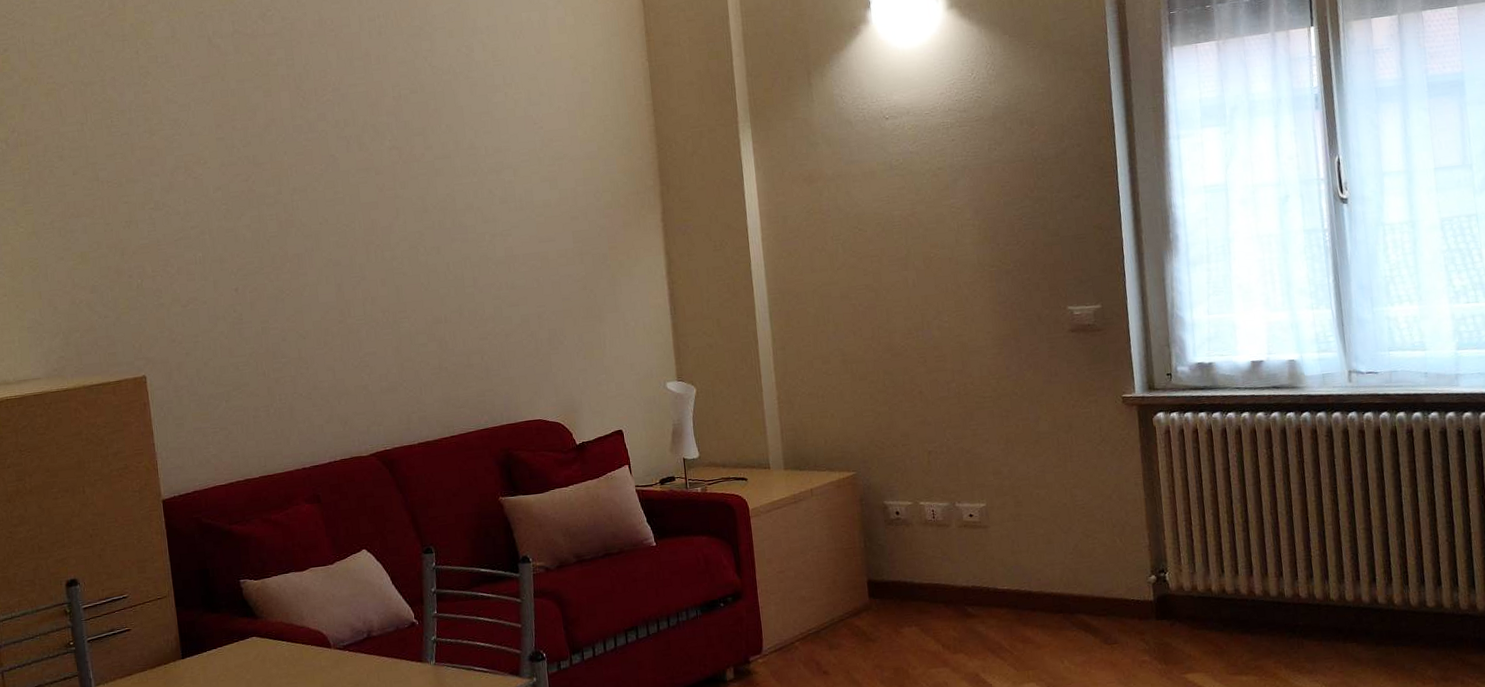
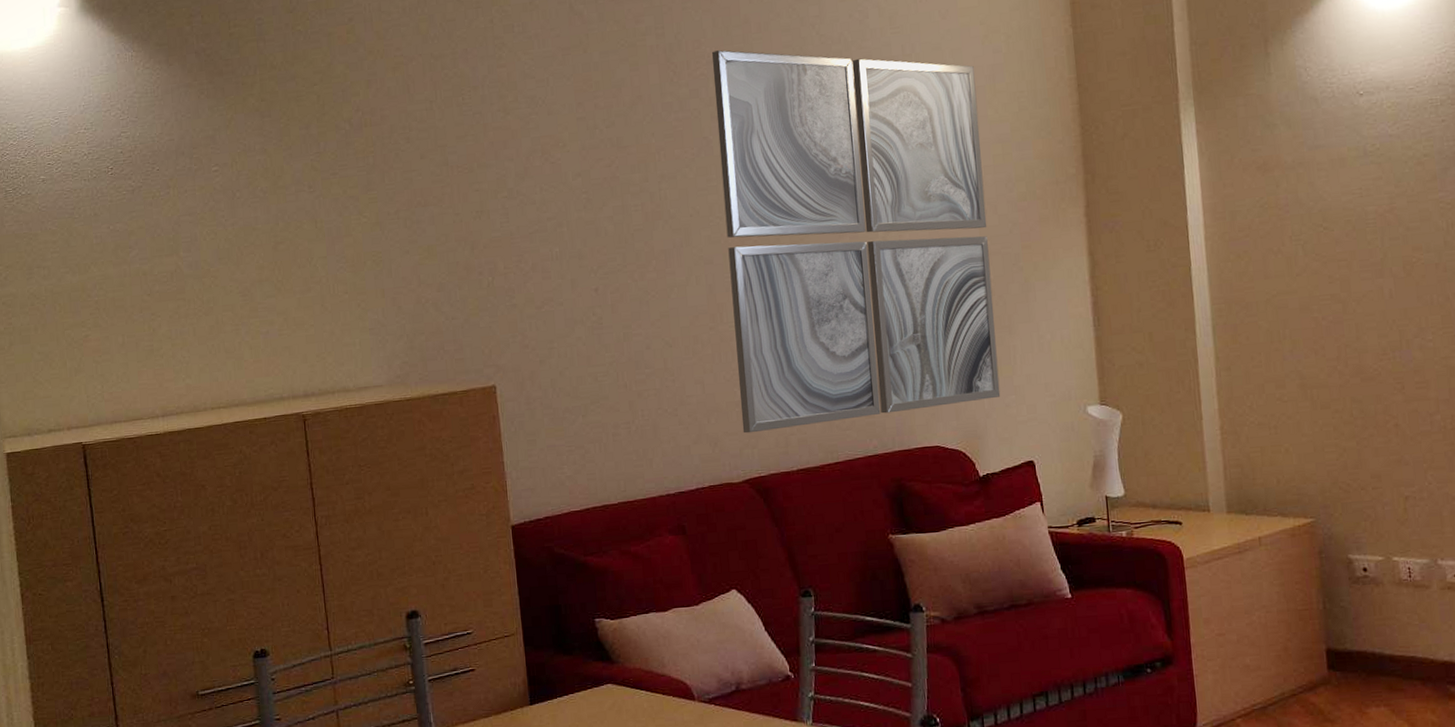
wall art: none [337,79,593,413] -> present [712,50,1001,434]

